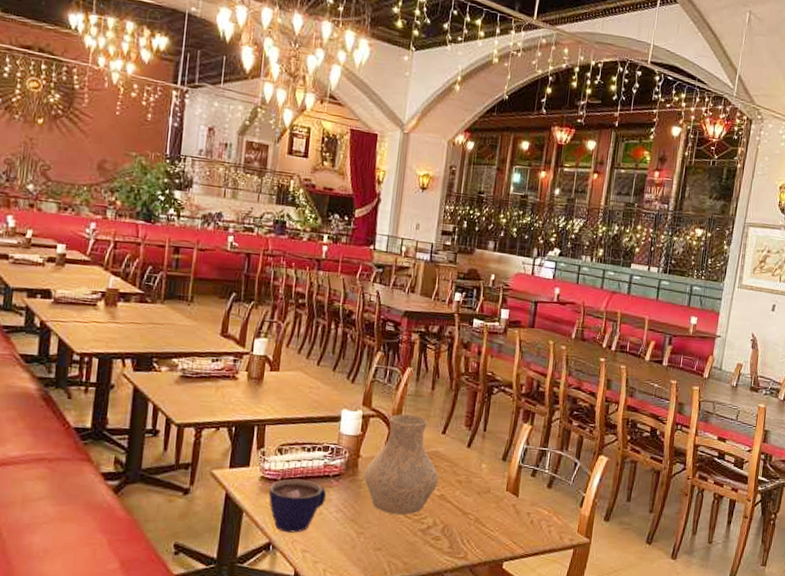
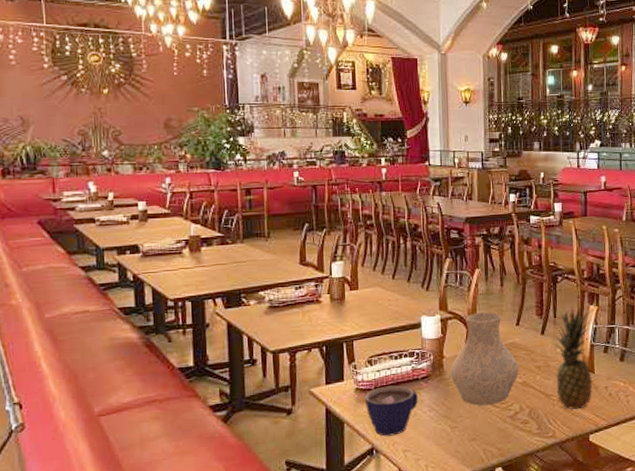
fruit: none [475,420,526,533] -> present [553,304,593,410]

